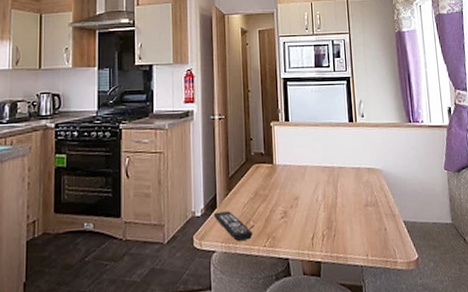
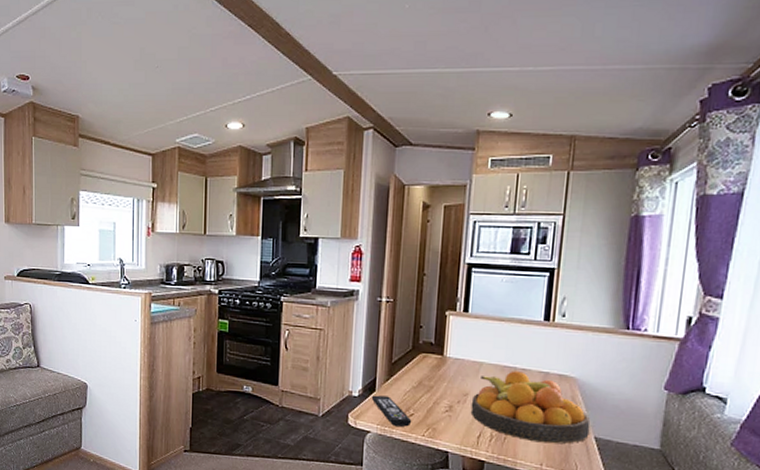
fruit bowl: none [302,170,399,235] -> present [470,371,591,444]

